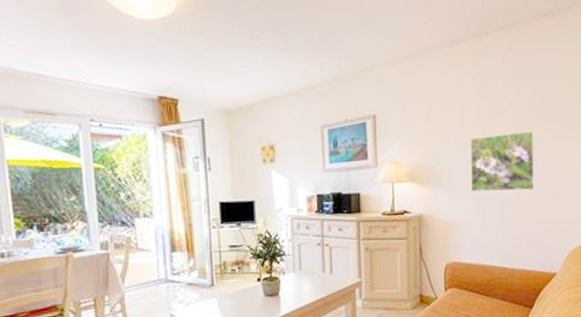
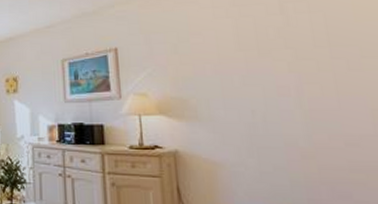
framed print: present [470,131,535,192] -> none [231,60,330,129]

